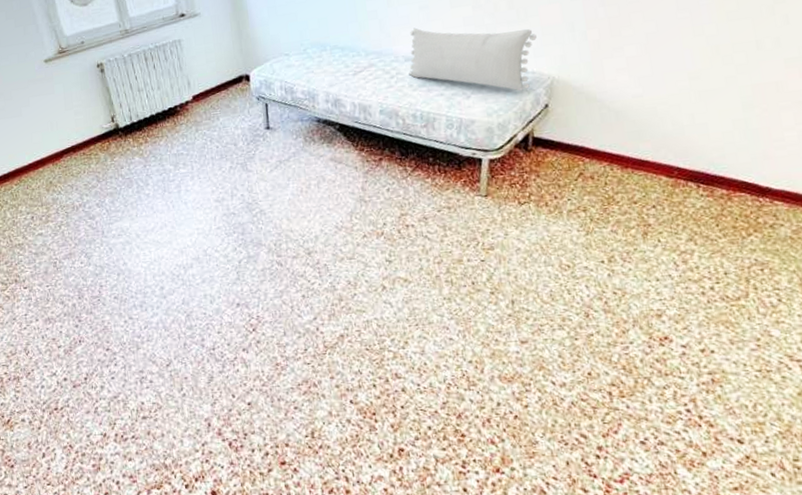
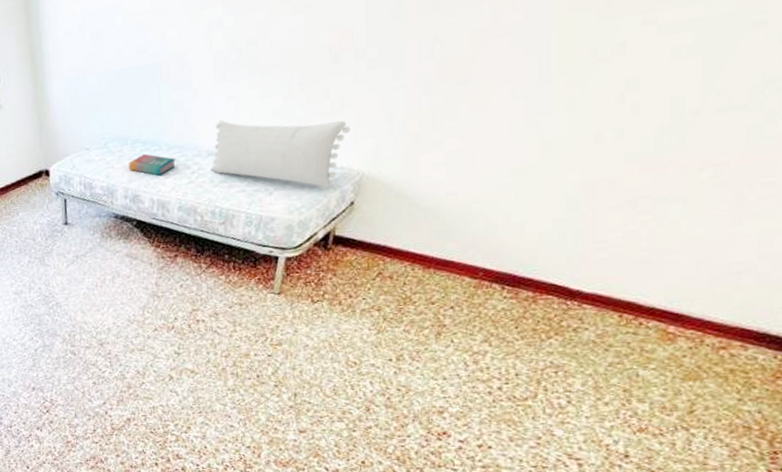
book: none [328,59,375,80] -> present [129,153,176,176]

